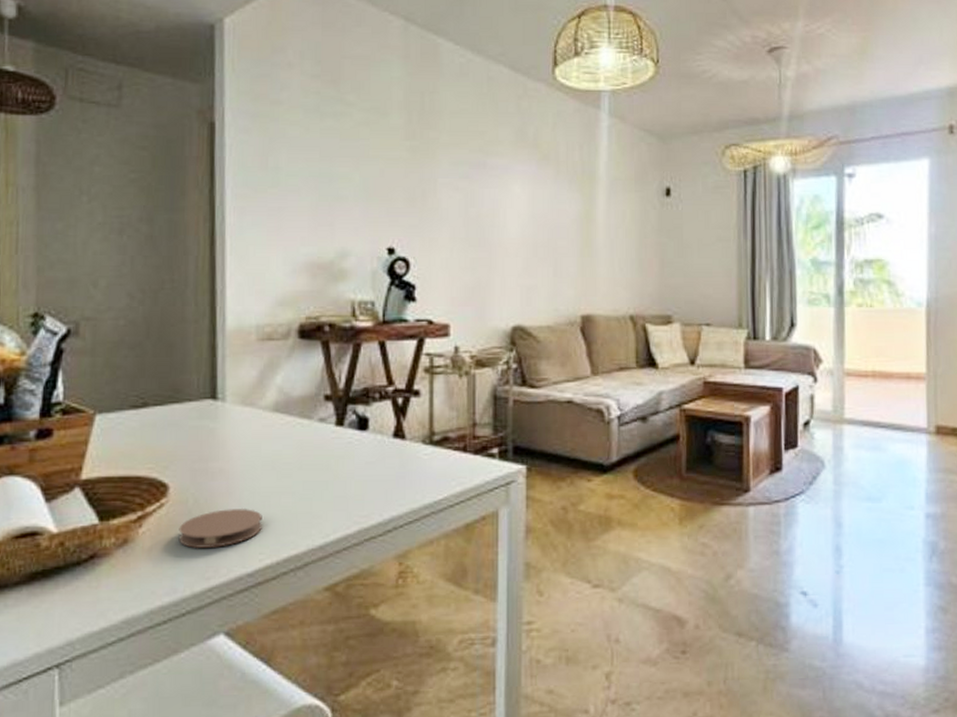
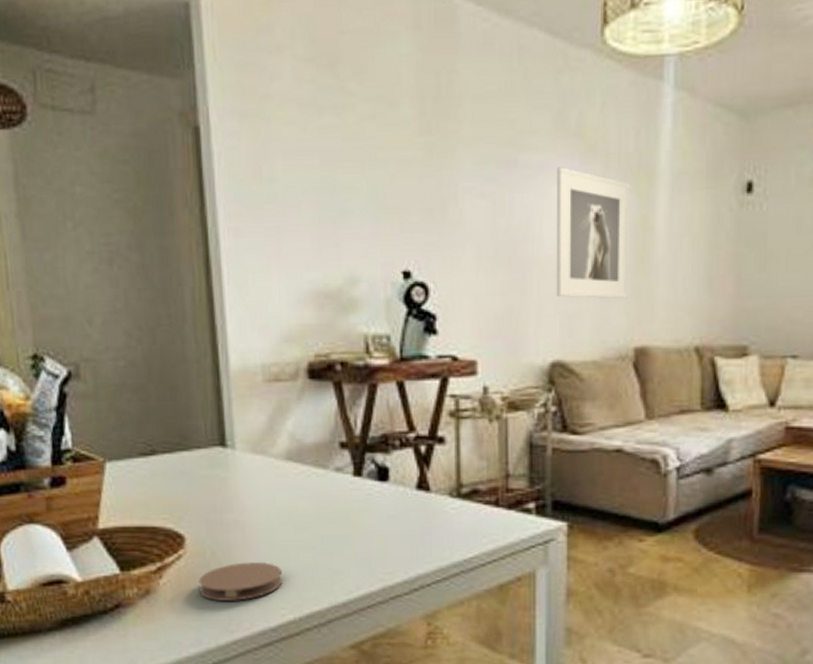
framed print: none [517,170,577,276] -> present [555,167,631,300]

